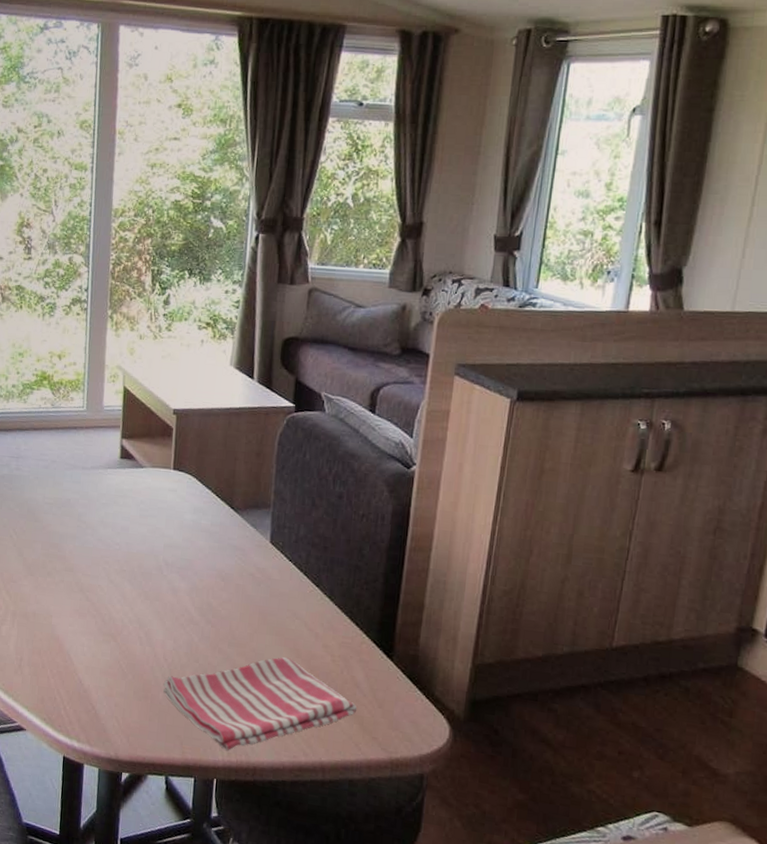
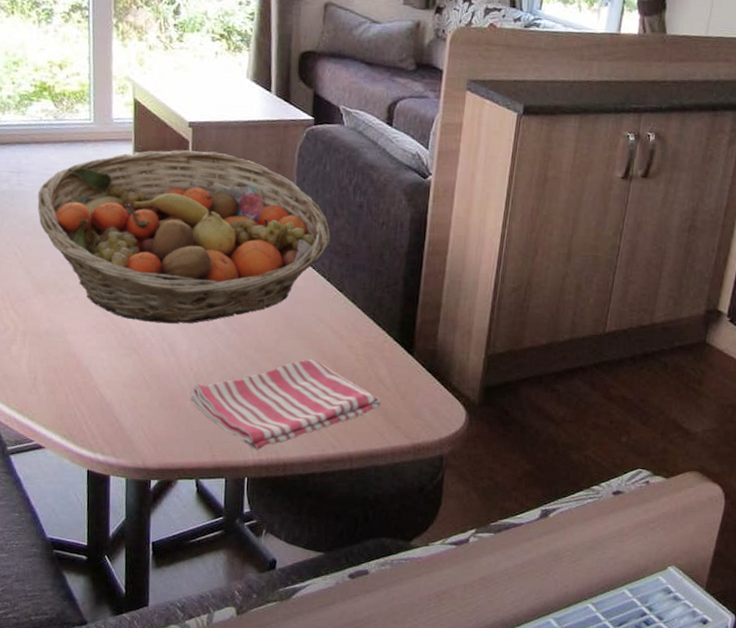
fruit basket: none [32,437,309,613] -> present [37,150,331,324]

